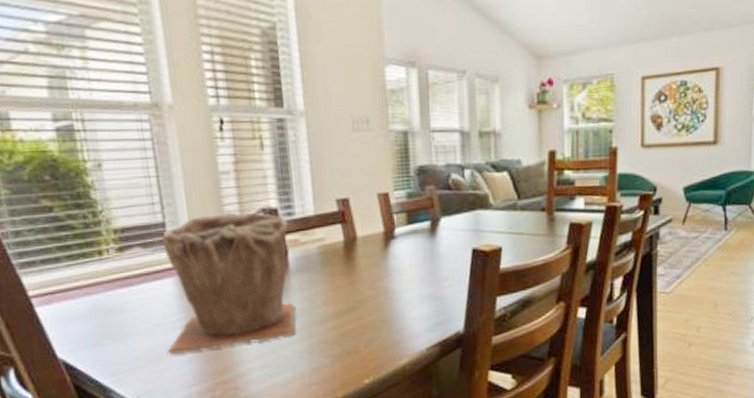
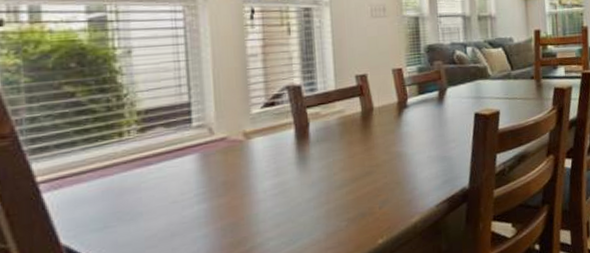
plant pot: present [161,212,296,355] -> none [181,90,314,231]

